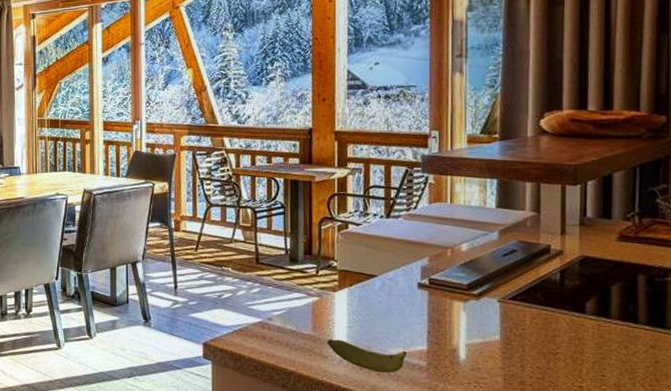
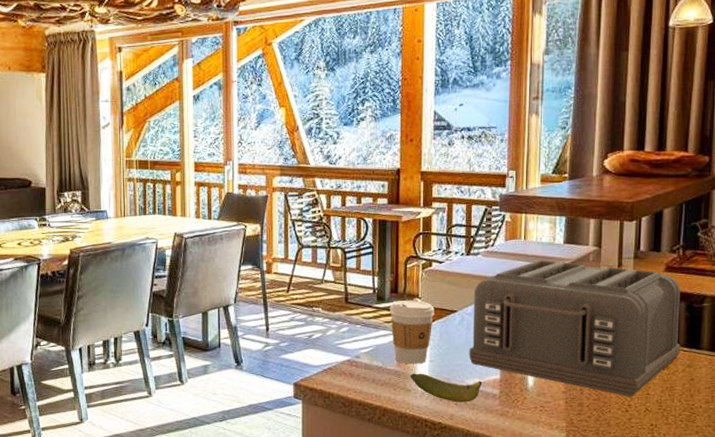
coffee cup: none [303,263,352,330] -> present [390,300,435,364]
toaster: none [391,225,641,378] -> present [469,260,680,397]

